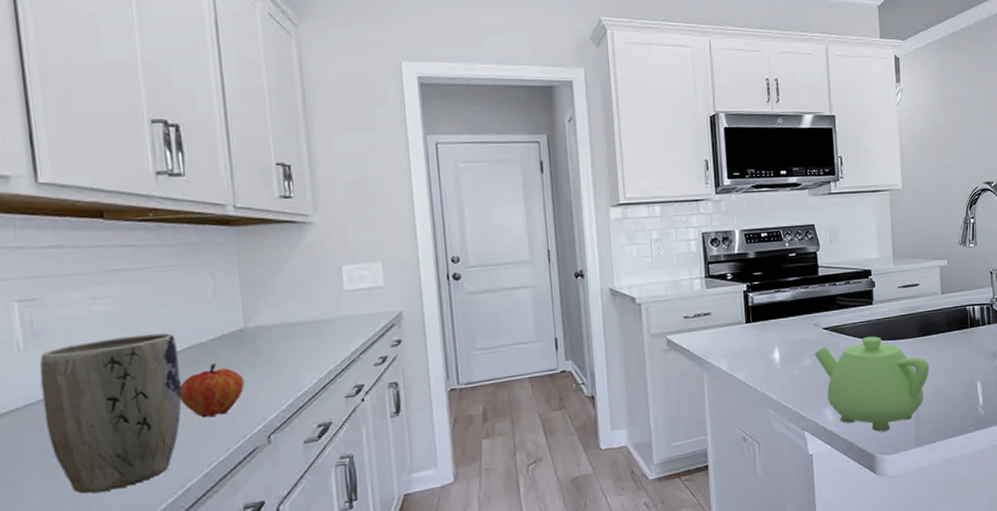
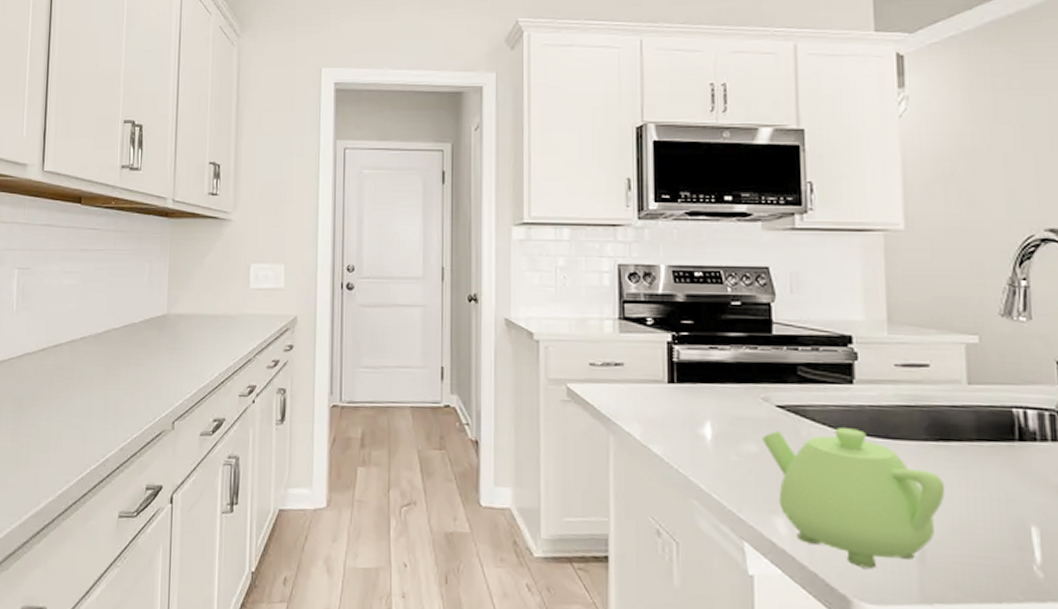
plant pot: present [39,333,182,494] -> none [20,309,117,447]
fruit: present [179,362,245,418] -> none [112,343,161,395]

